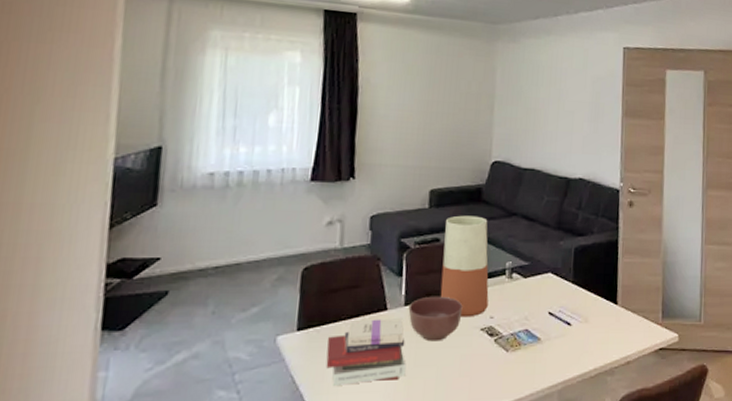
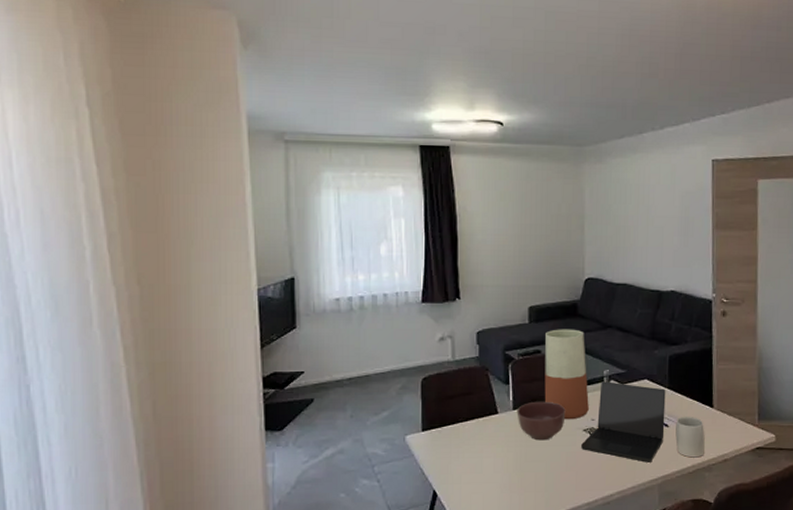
books: present [326,318,406,386] -> none [449,421,518,477]
laptop: none [477,274,570,366] -> present [581,381,666,462]
mug: none [578,314,609,360] -> present [675,417,705,458]

